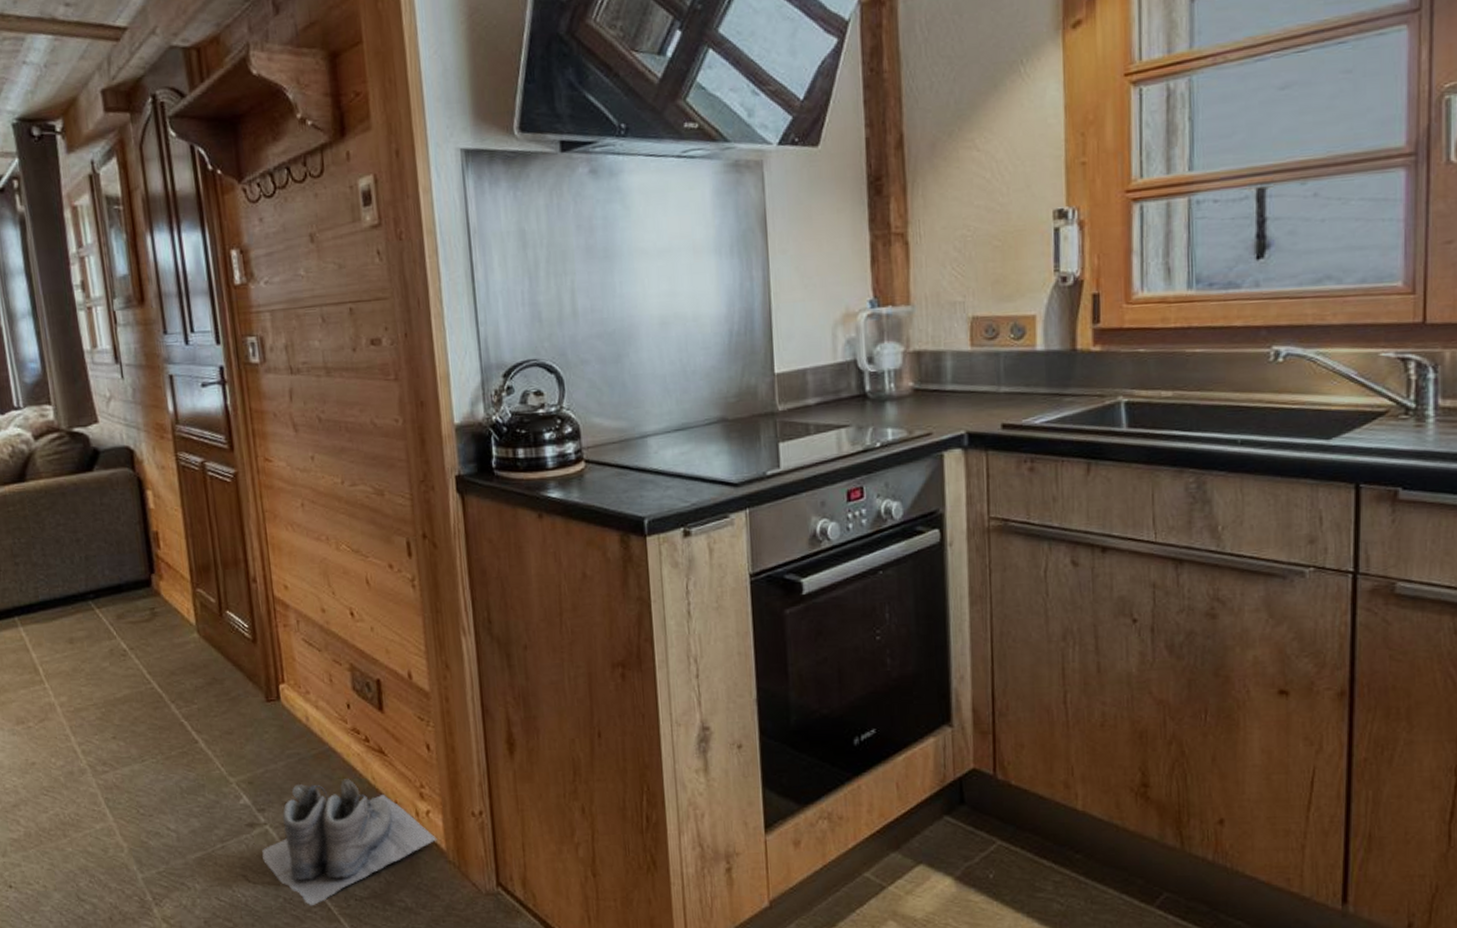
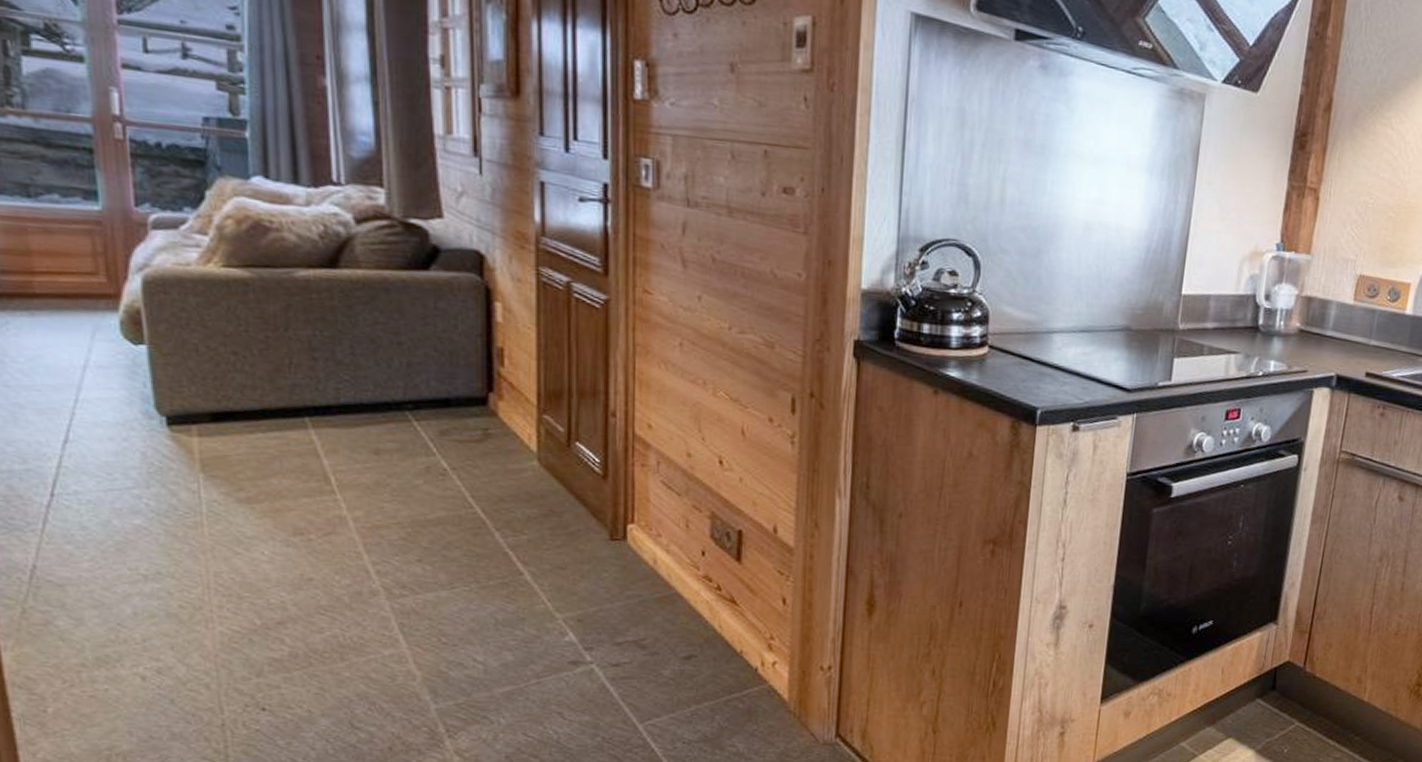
boots: present [262,779,437,906] -> none [584,625,780,747]

